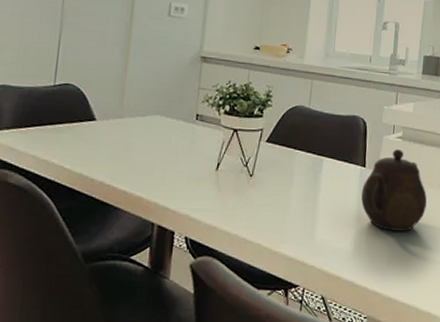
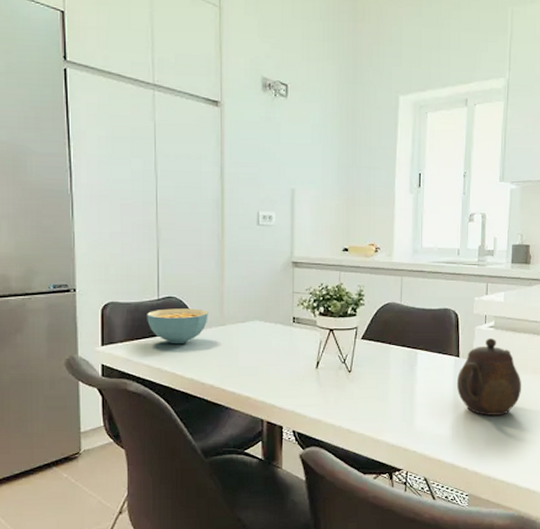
cereal bowl: none [39,96,107,135] -> present [147,308,208,344]

